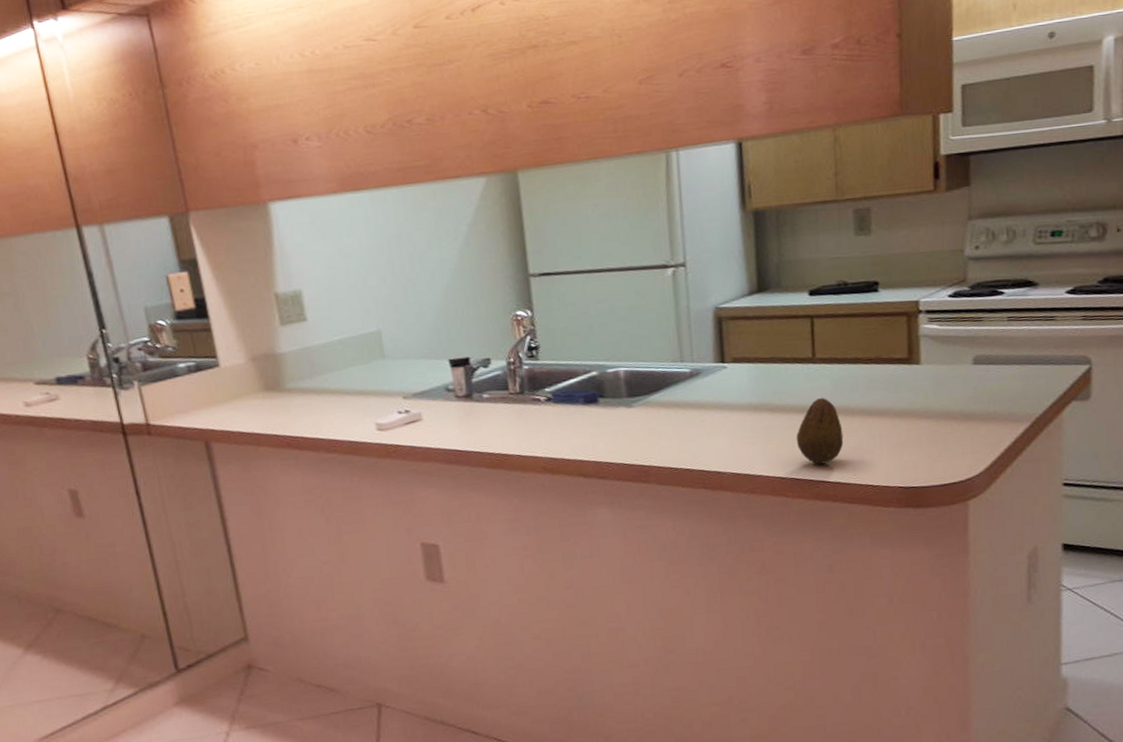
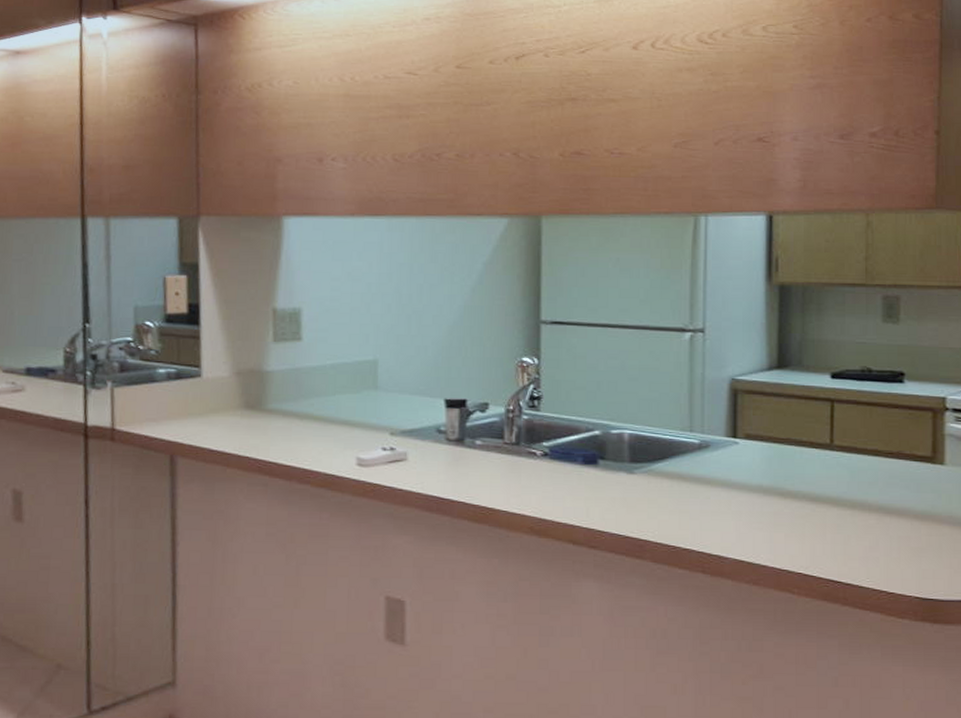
fruit: present [796,397,844,464] -> none [807,487,858,561]

